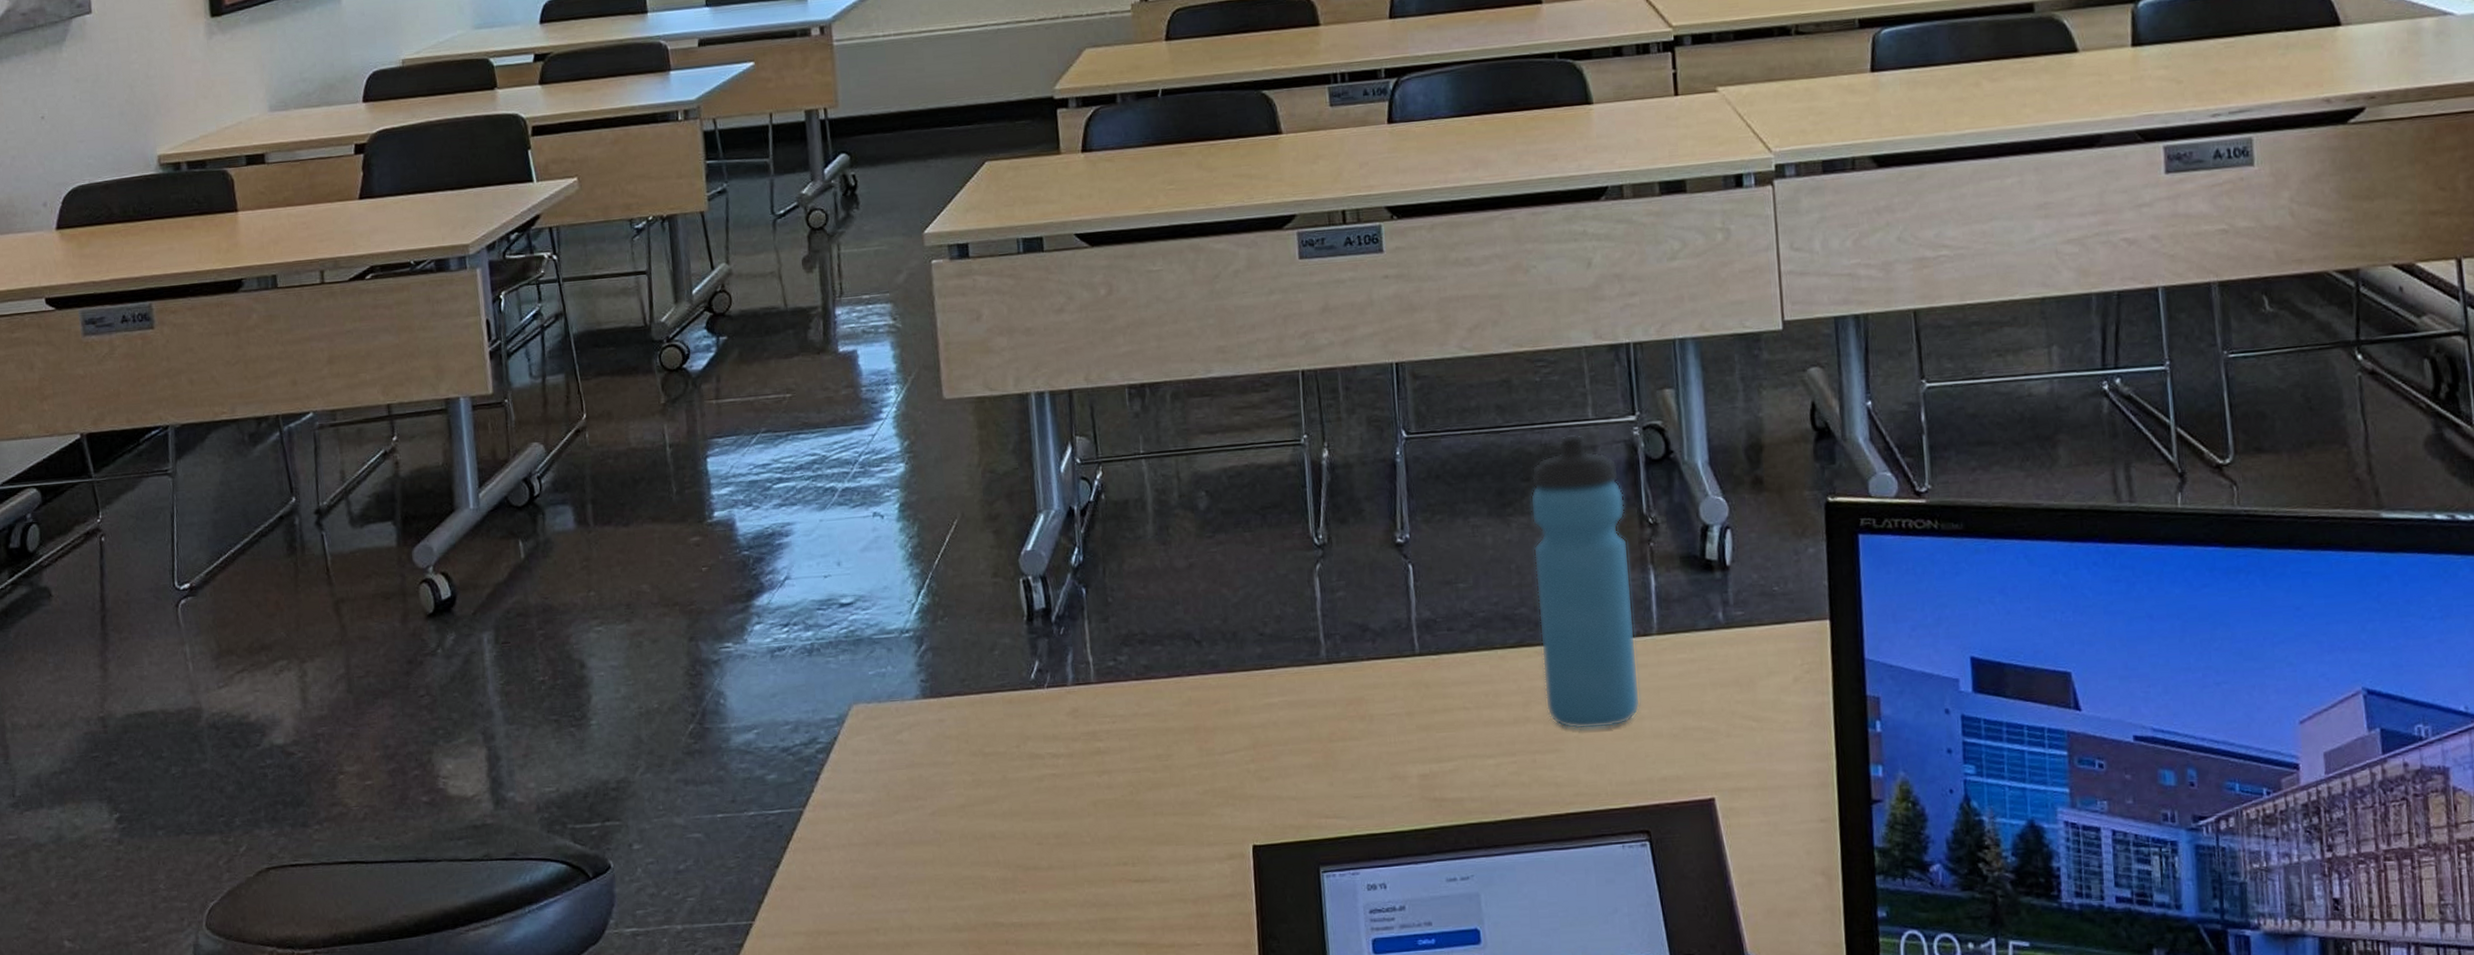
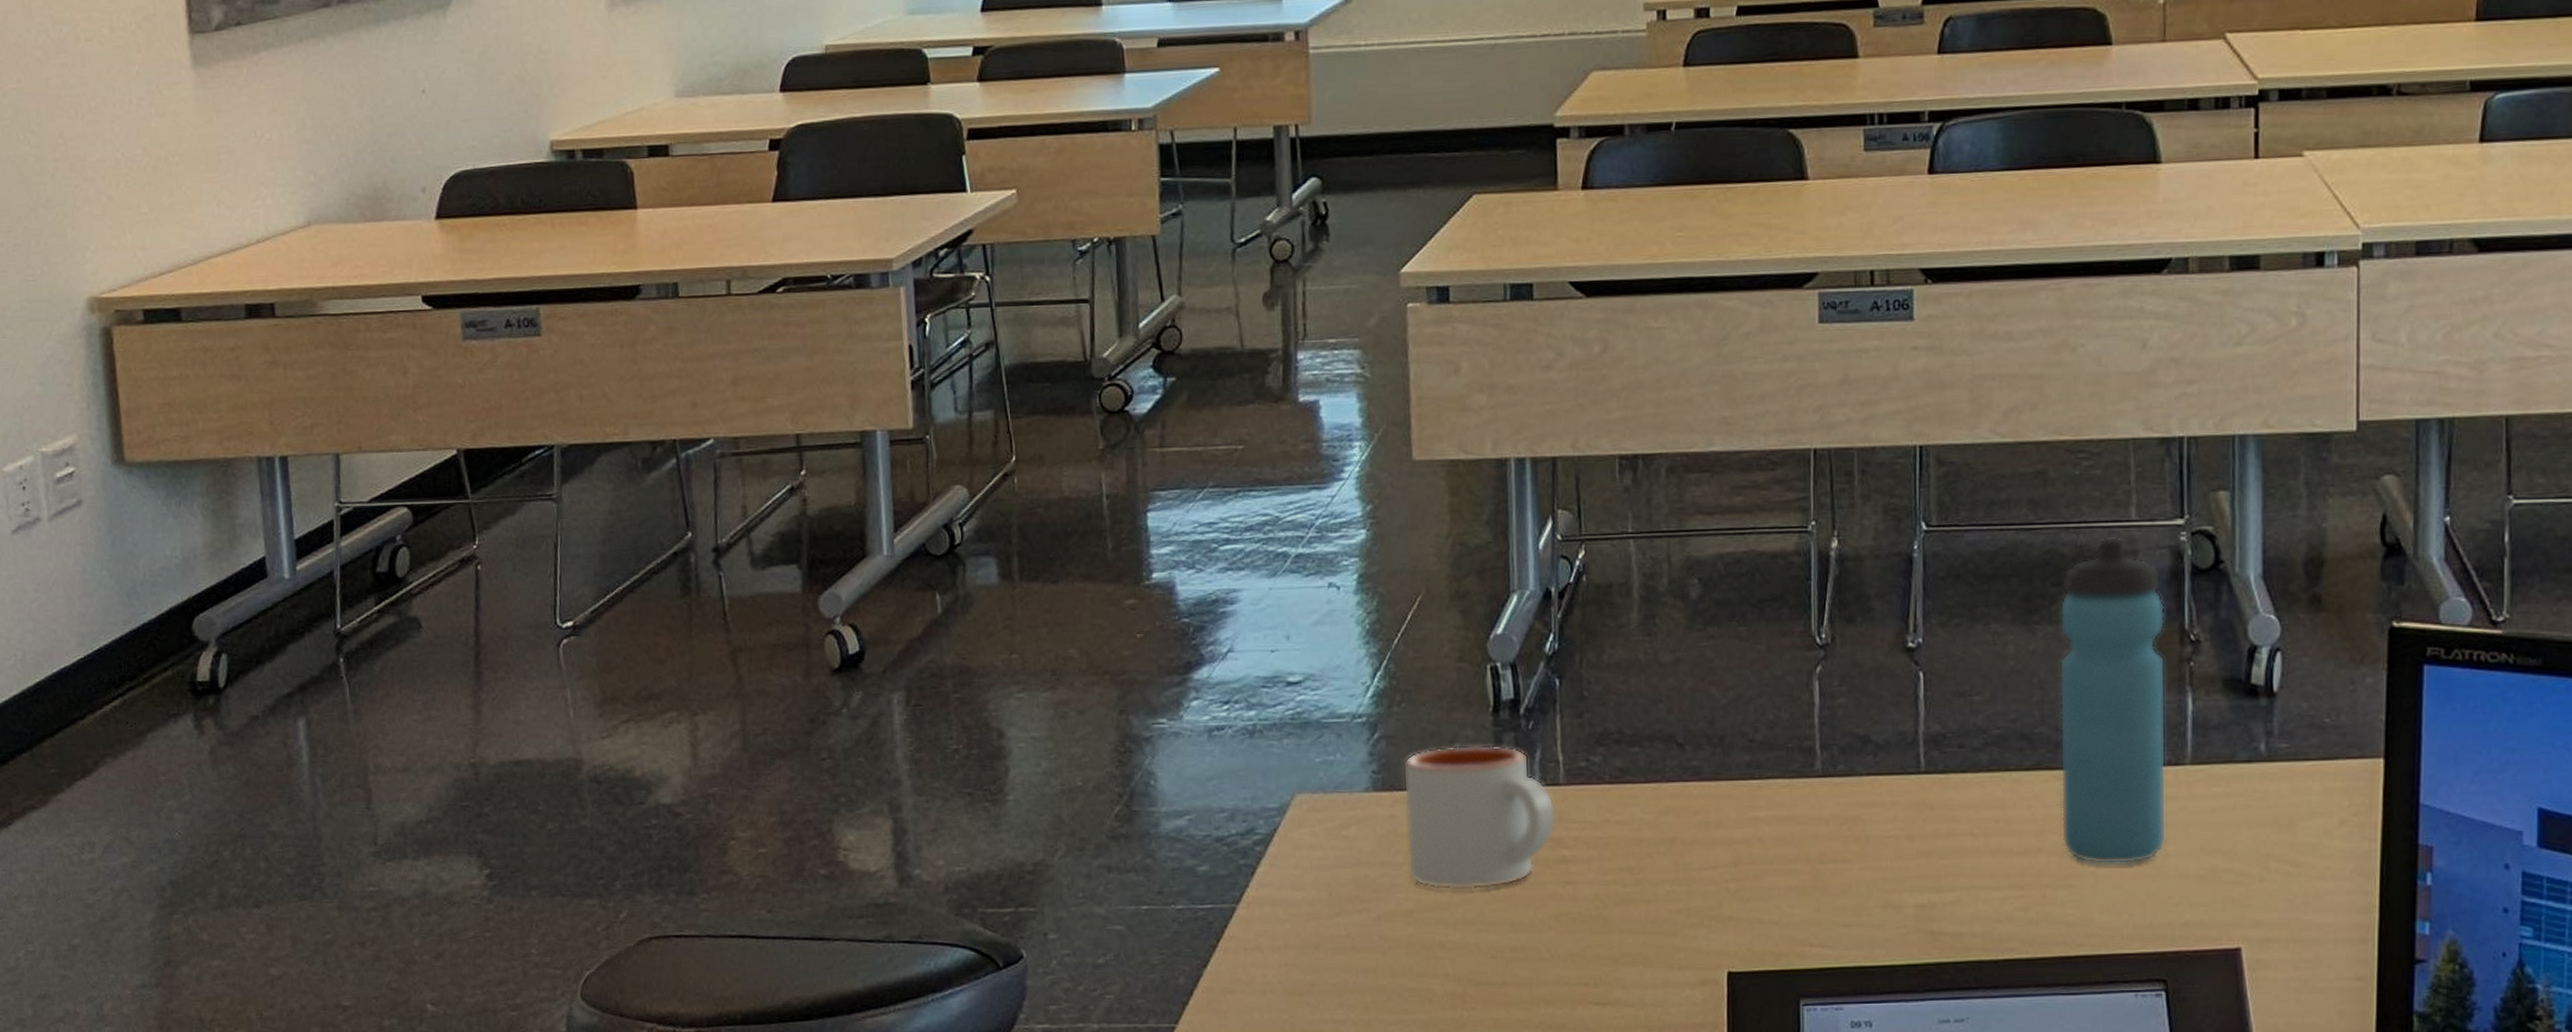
mug: none [948,650,1090,785] -> present [1402,744,1556,890]

